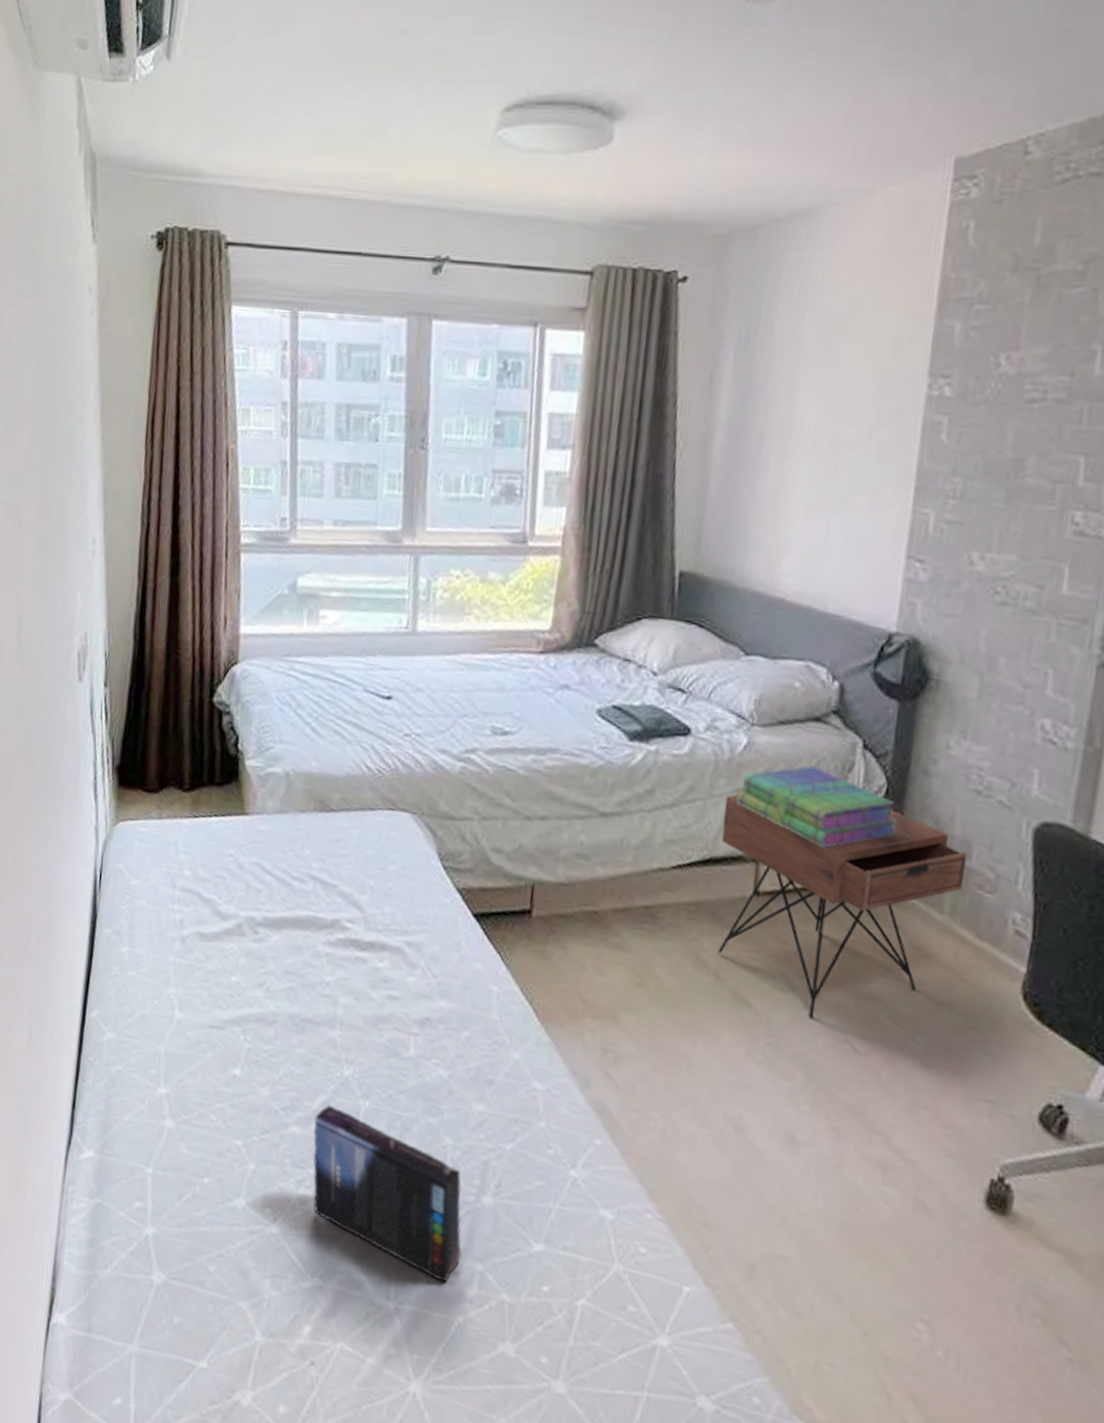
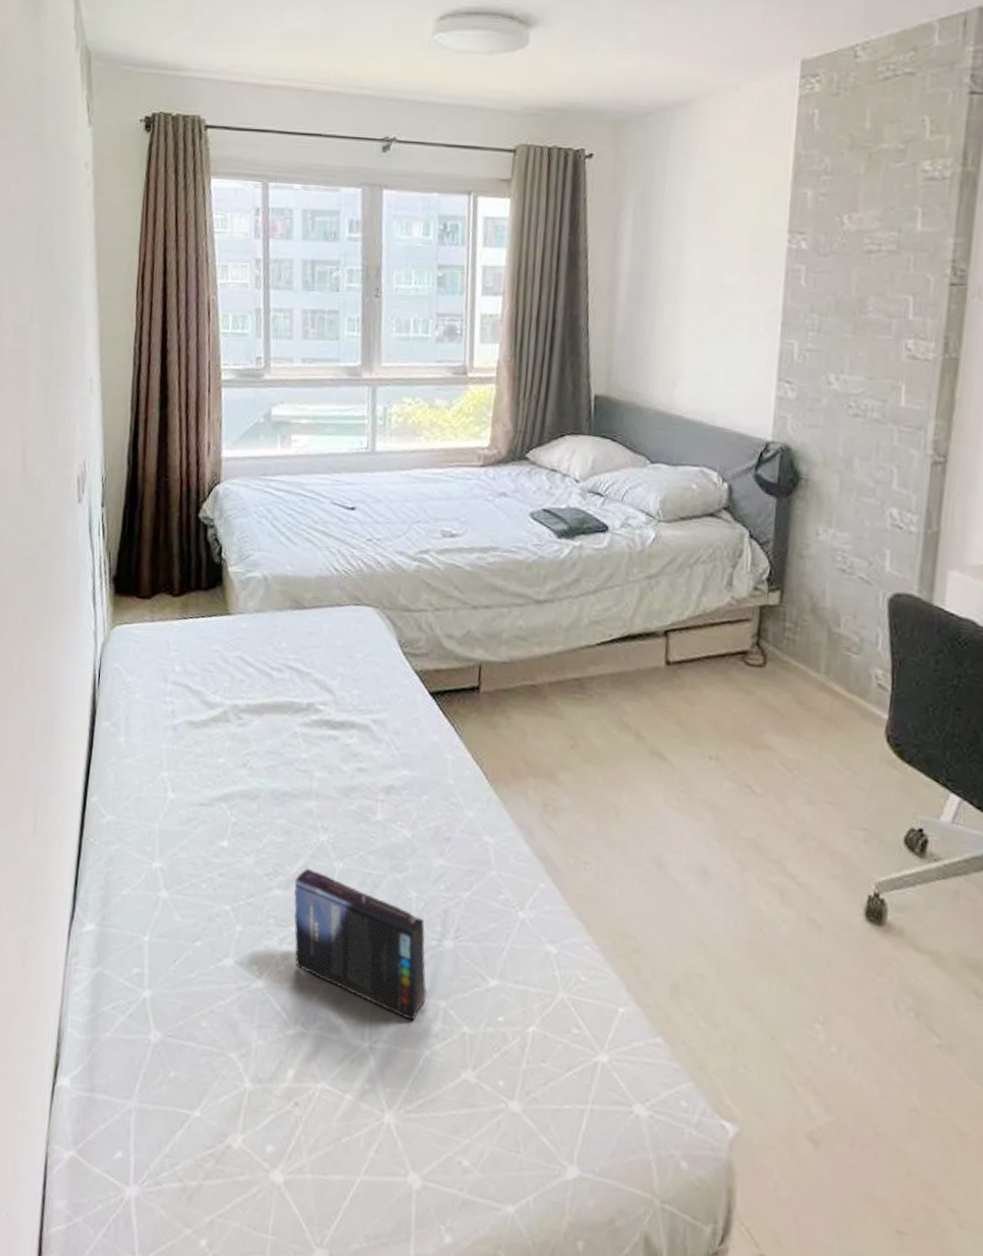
nightstand: present [718,794,968,1018] -> none [637,580,838,767]
stack of books: present [736,765,899,848] -> none [648,554,781,622]

